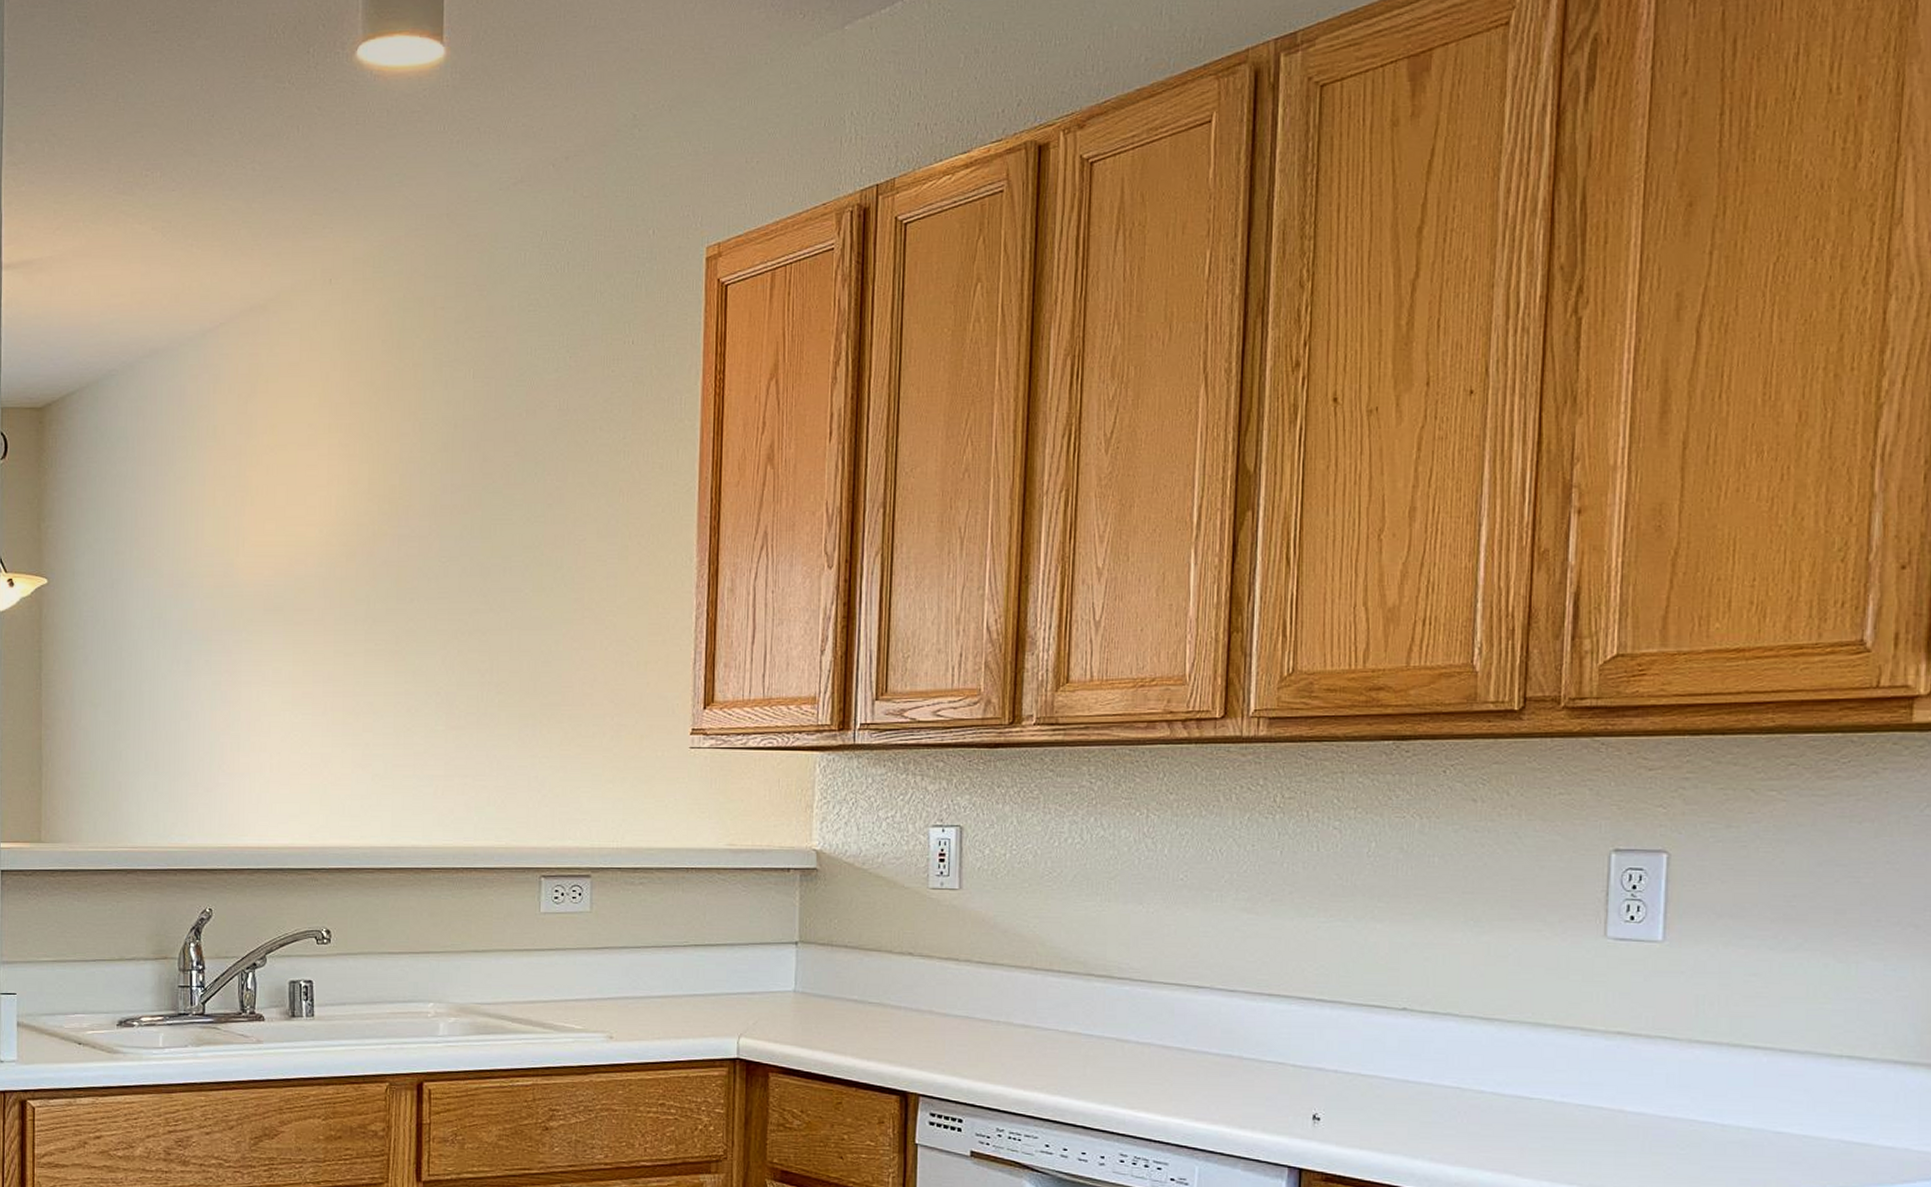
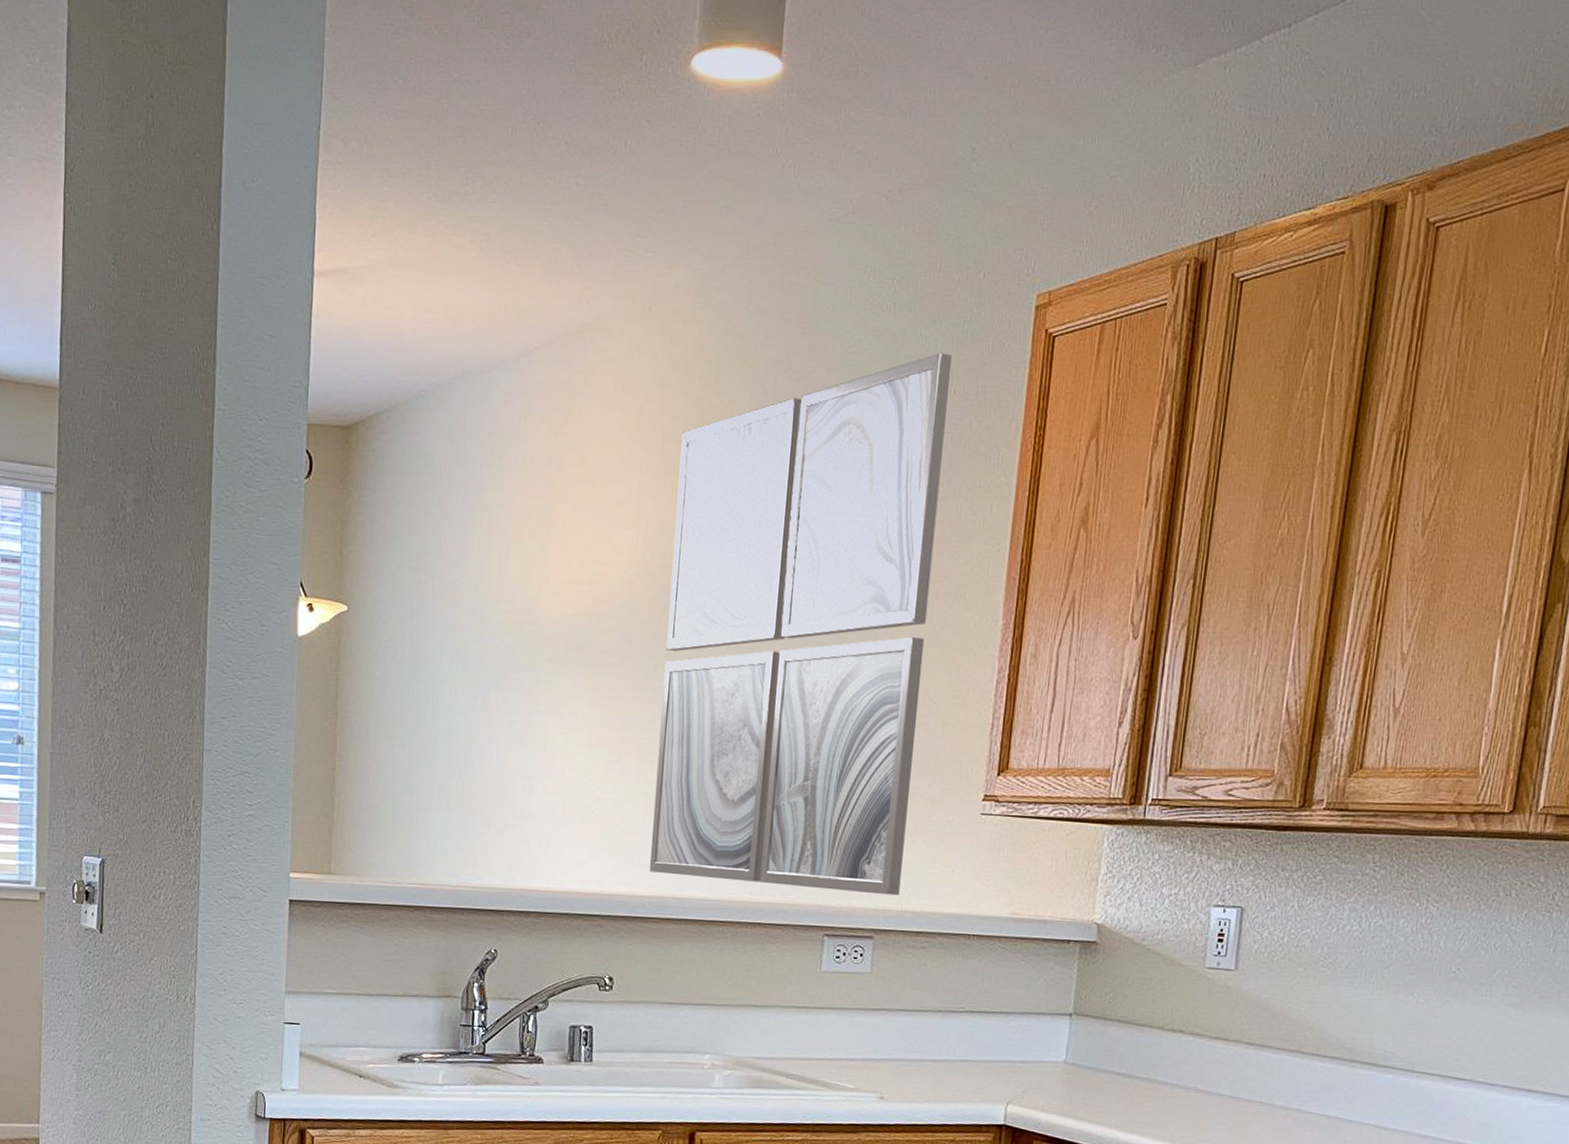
wall art: none [360,306,627,833] -> present [649,353,952,896]

